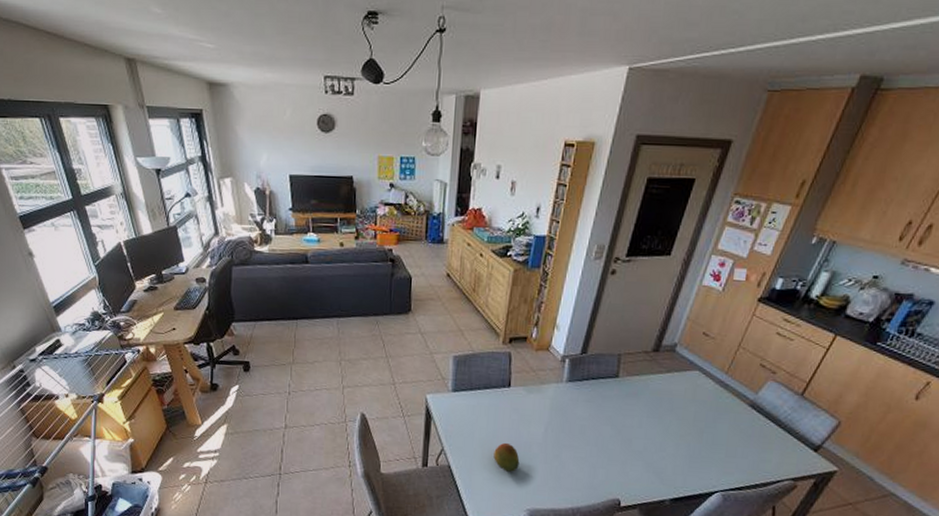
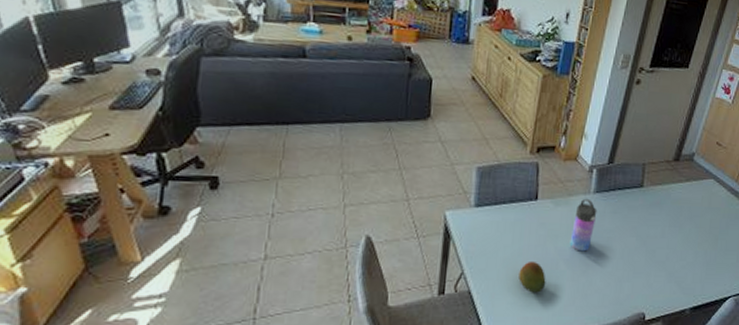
water bottle: none [542,387,570,437] -> present [569,198,597,252]

